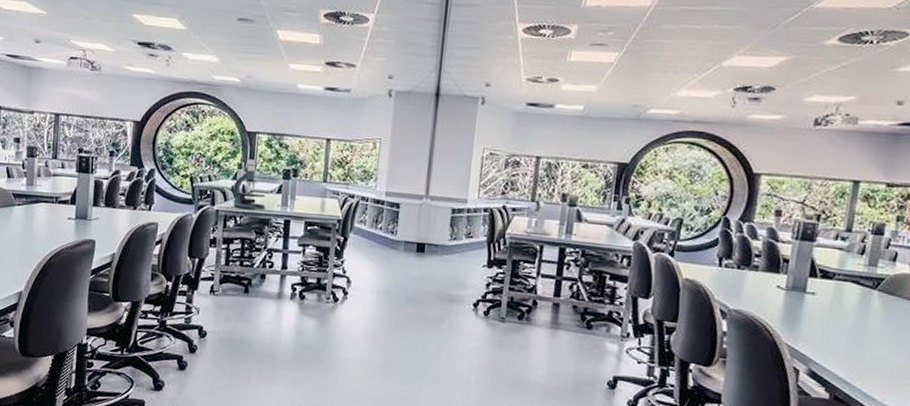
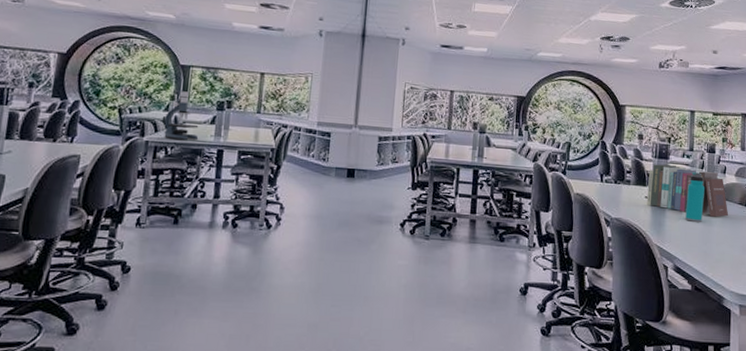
microscope: present [523,193,552,236] -> none [442,122,467,160]
books: none [778,247,894,316] -> present [646,164,729,217]
water bottle: none [830,258,863,320] -> present [685,172,704,222]

